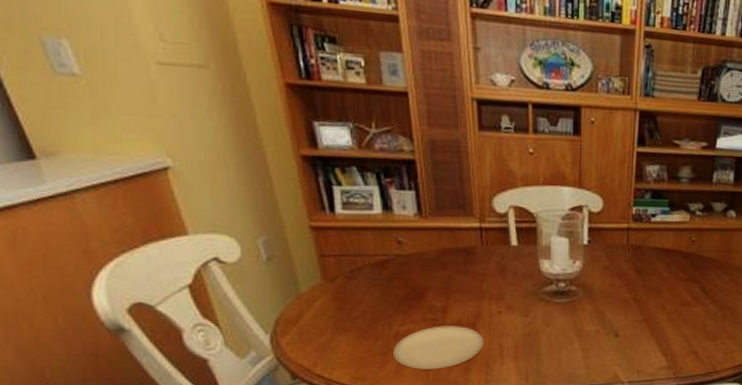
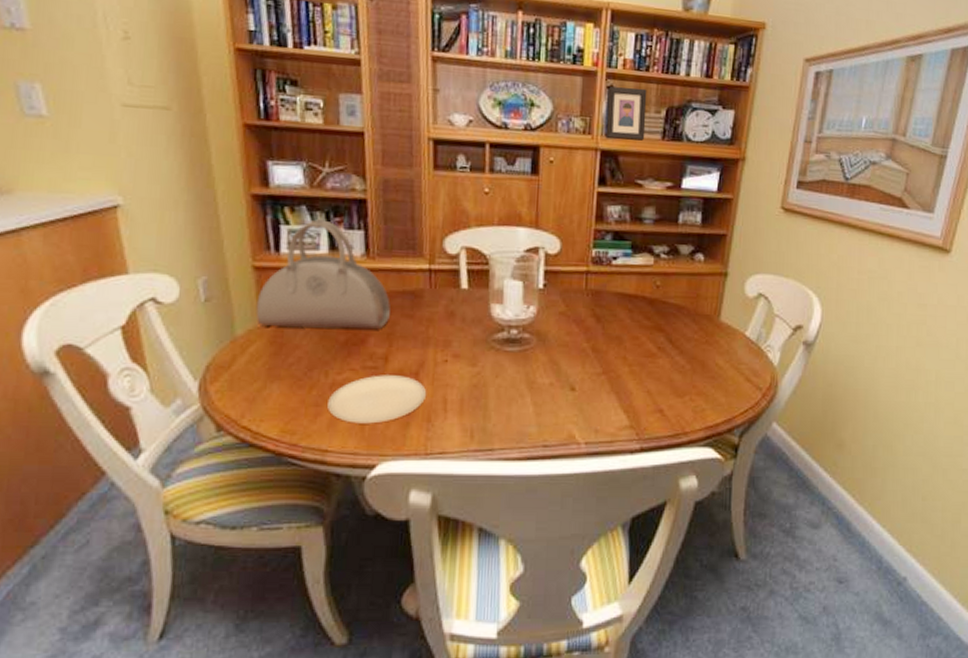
handbag: none [317,180,445,284] -> present [255,219,390,329]
picture frame: none [644,46,684,102] -> present [605,86,647,141]

